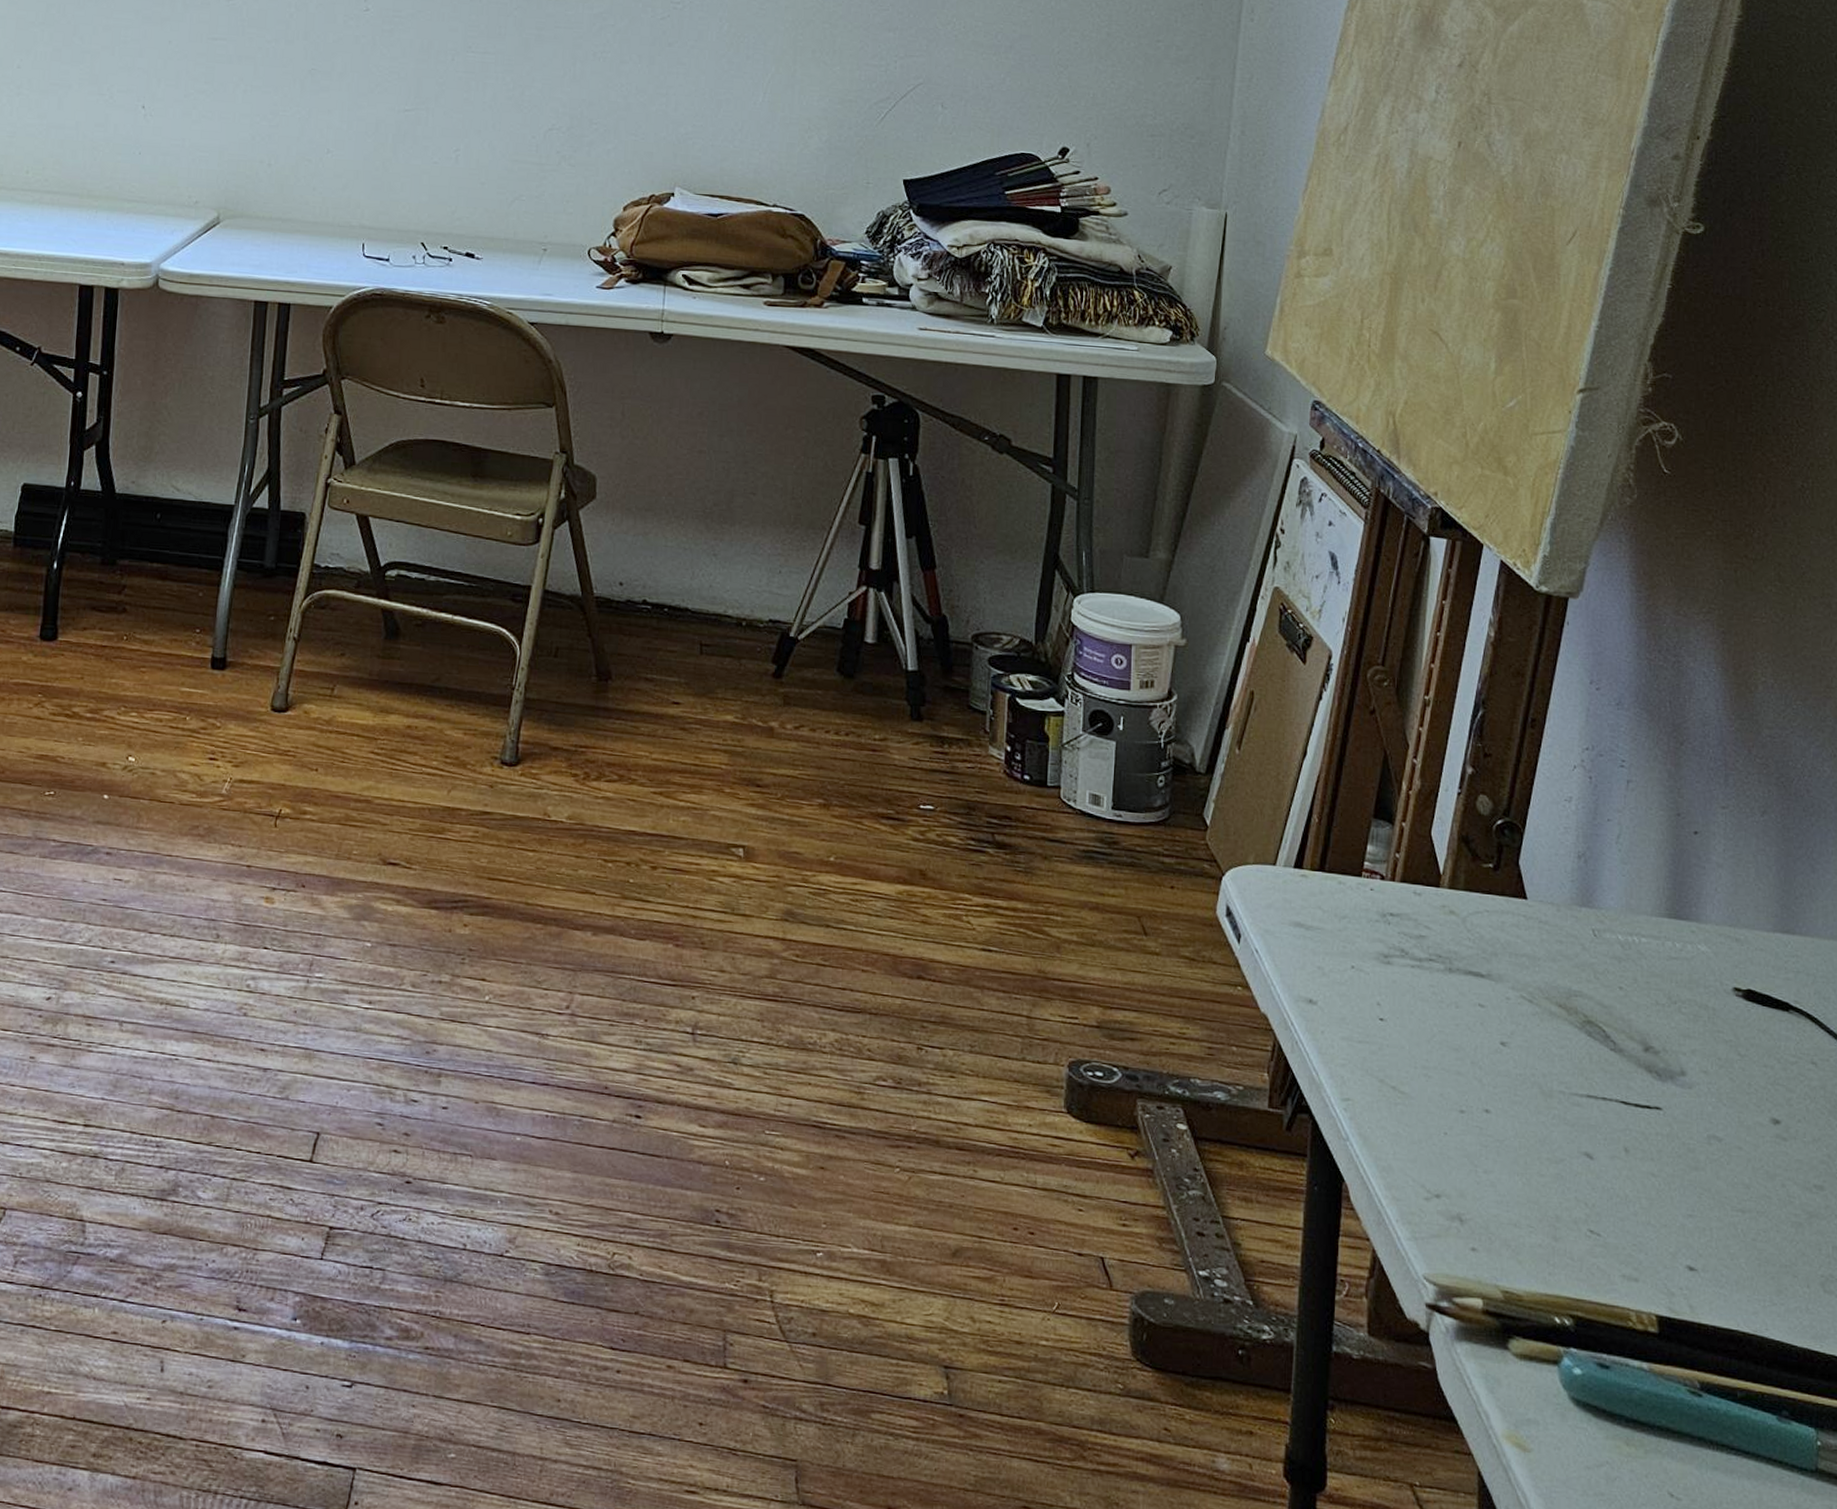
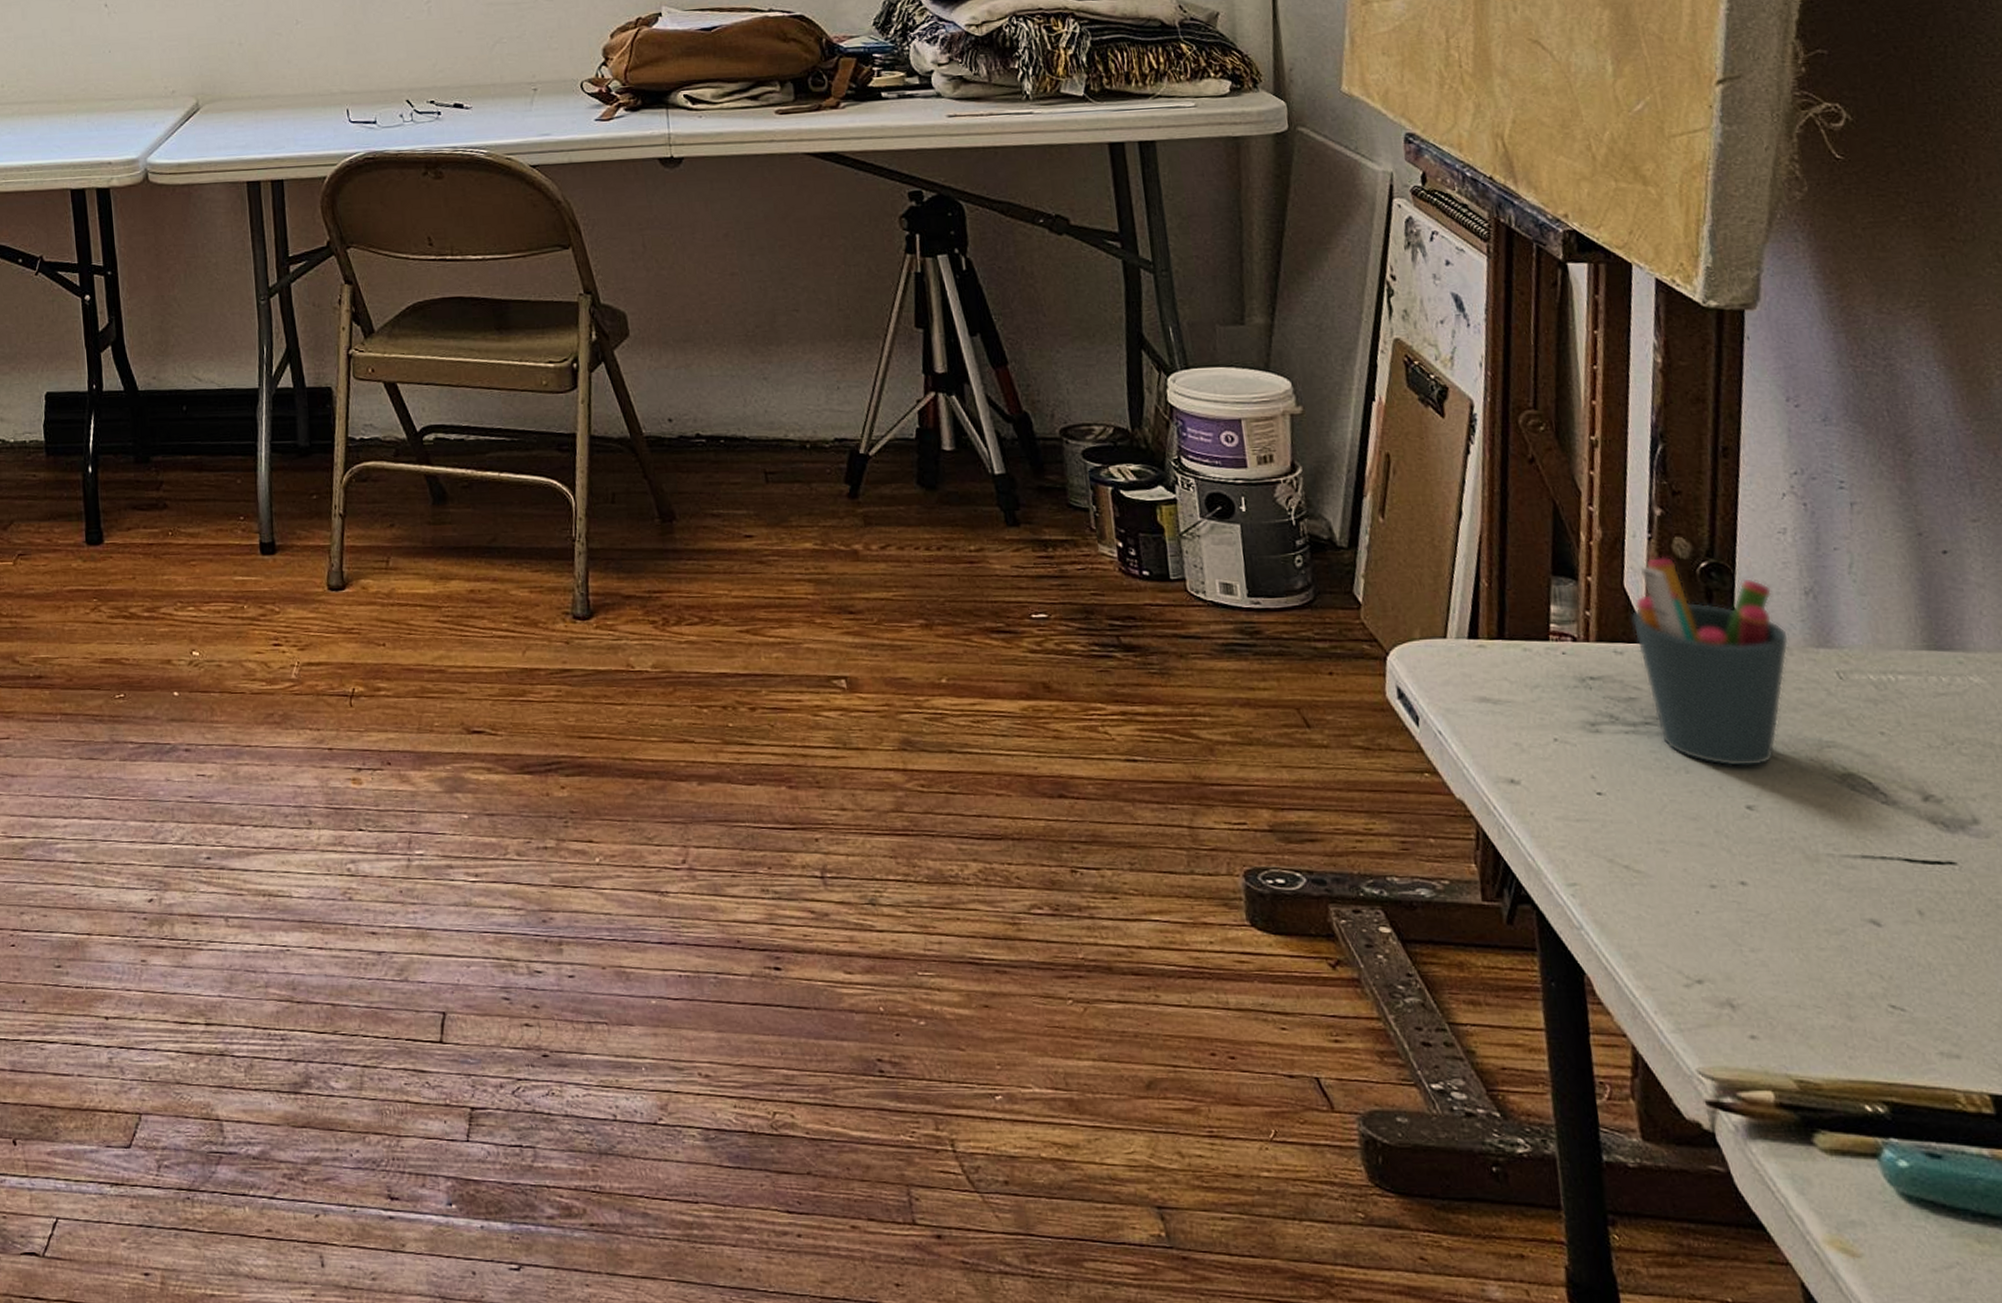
pen holder: none [1433,810,1559,1008] -> present [1631,556,1789,767]

